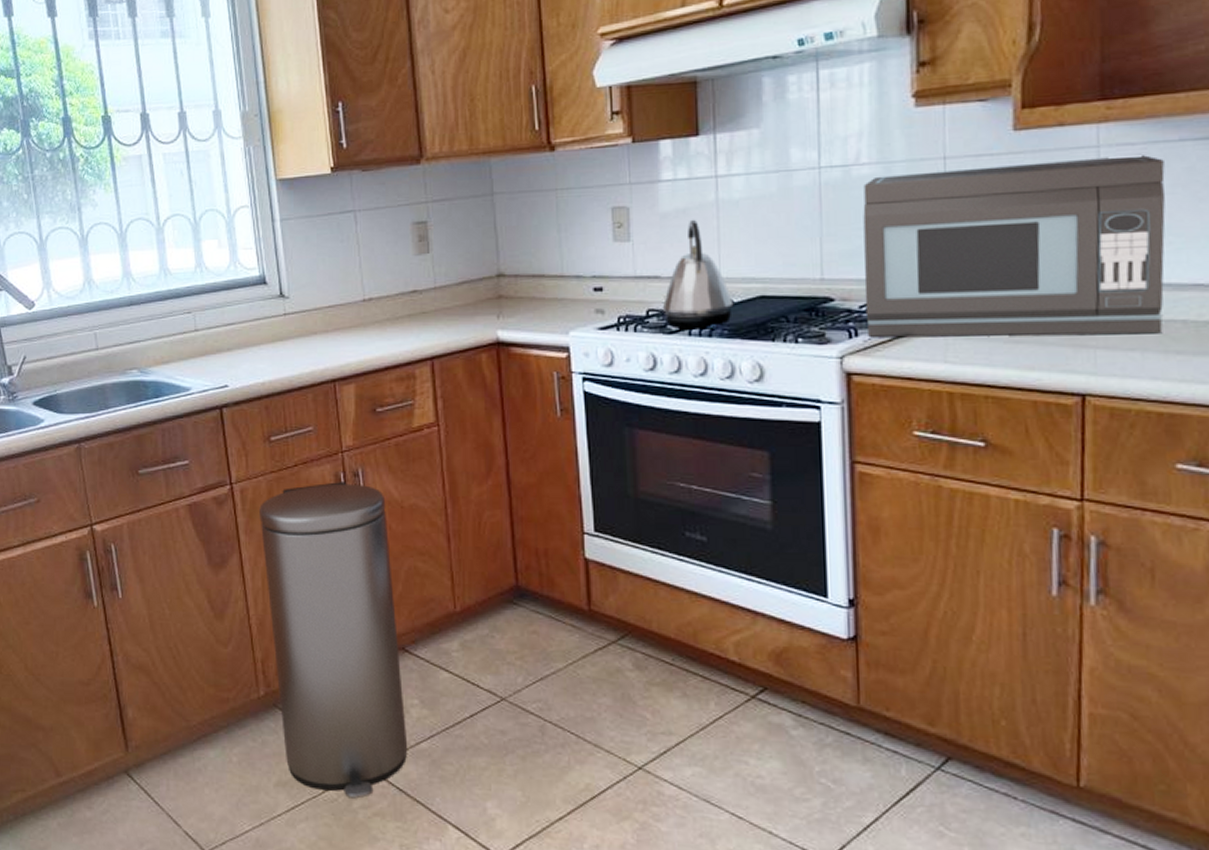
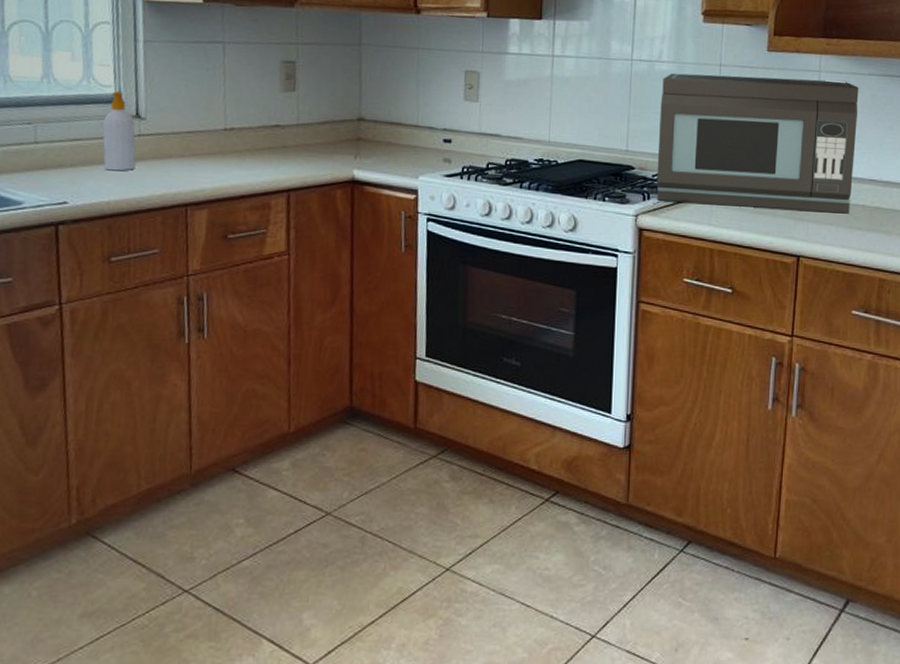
soap bottle: none [252,273,284,352] -> present [102,92,137,171]
pedal bin: present [259,482,408,799] -> none [89,305,229,623]
kettle: present [662,219,734,330] -> none [500,89,558,184]

